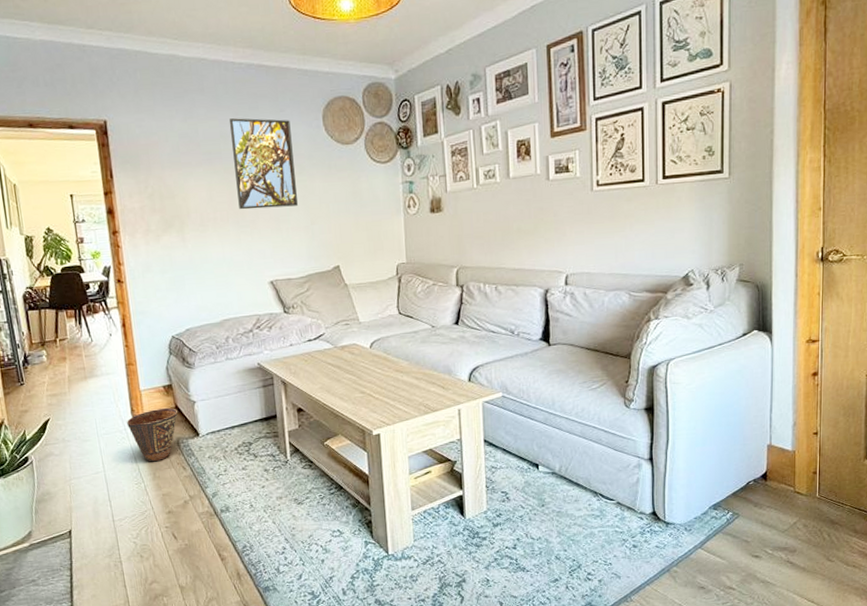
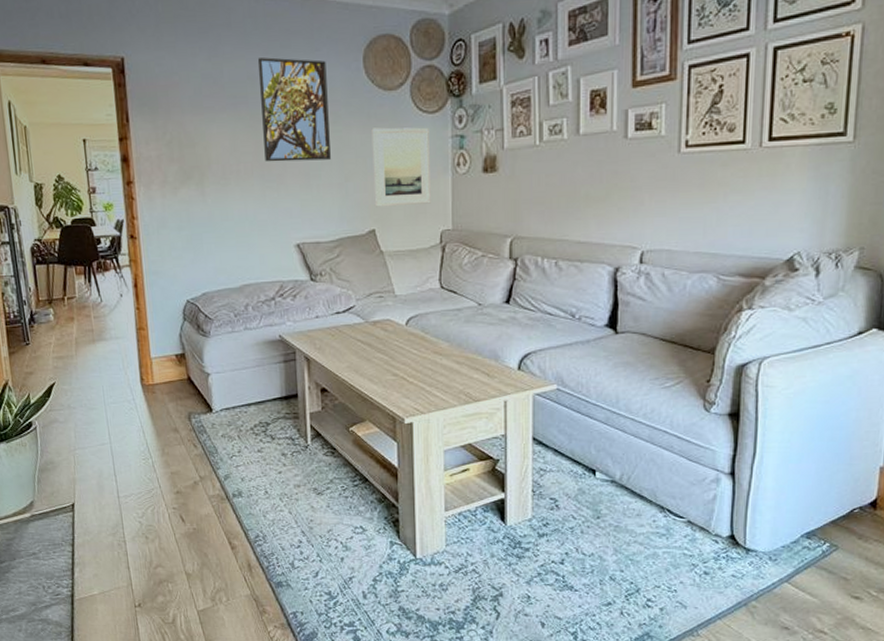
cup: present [127,408,178,462] -> none [136,379,190,437]
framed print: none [332,175,387,246] -> present [371,127,431,207]

